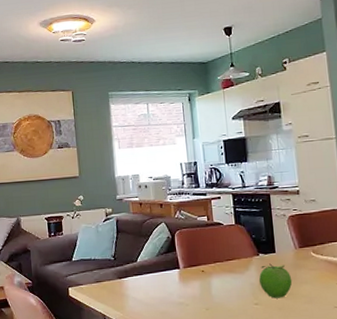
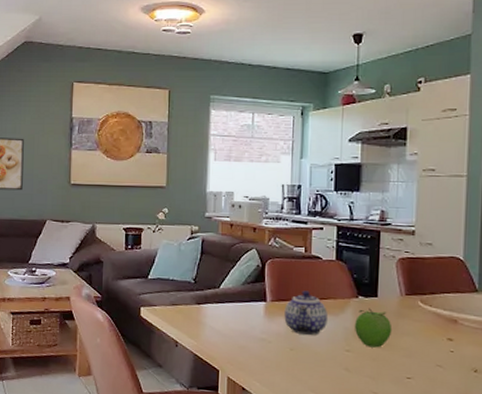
teapot: none [196,254,235,294] -> present [284,290,327,335]

